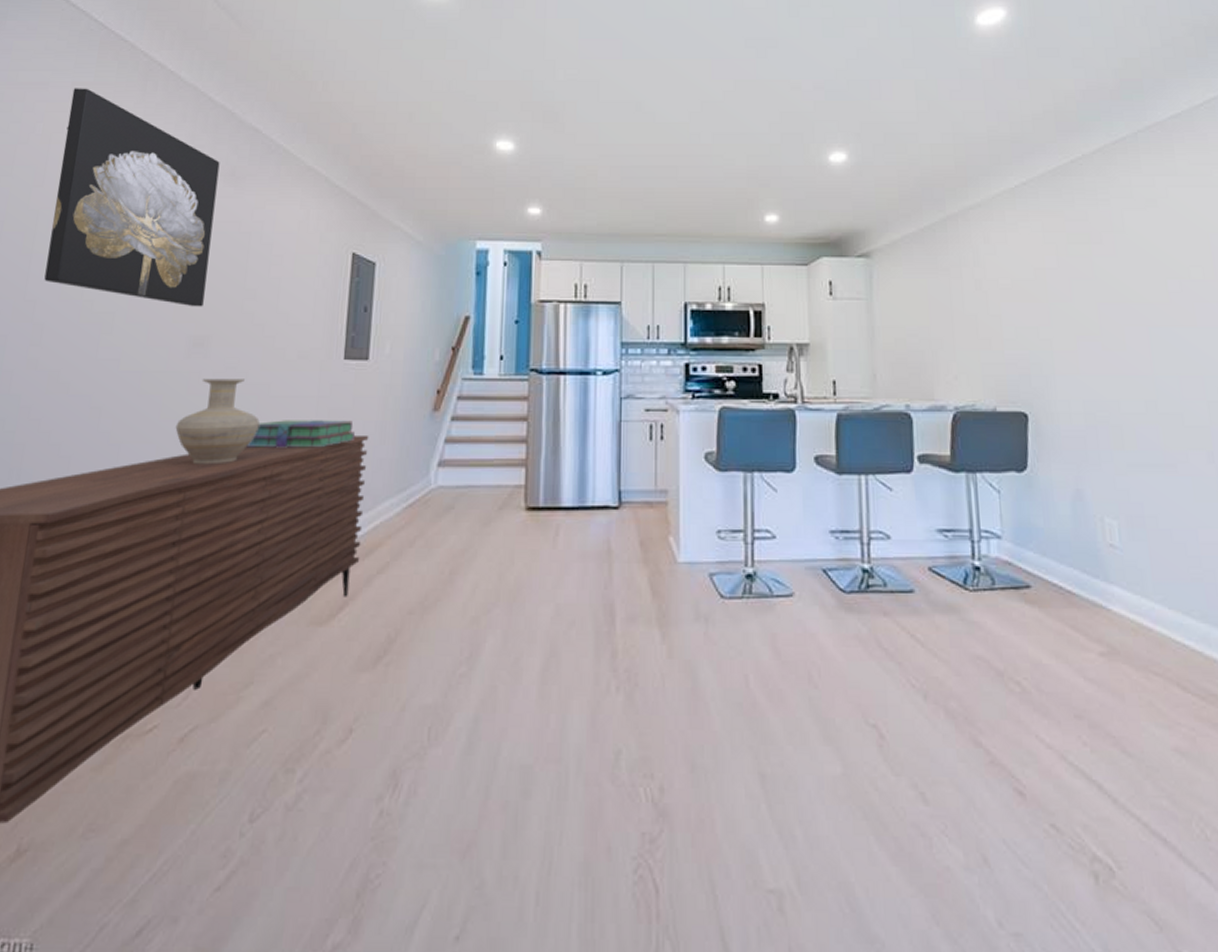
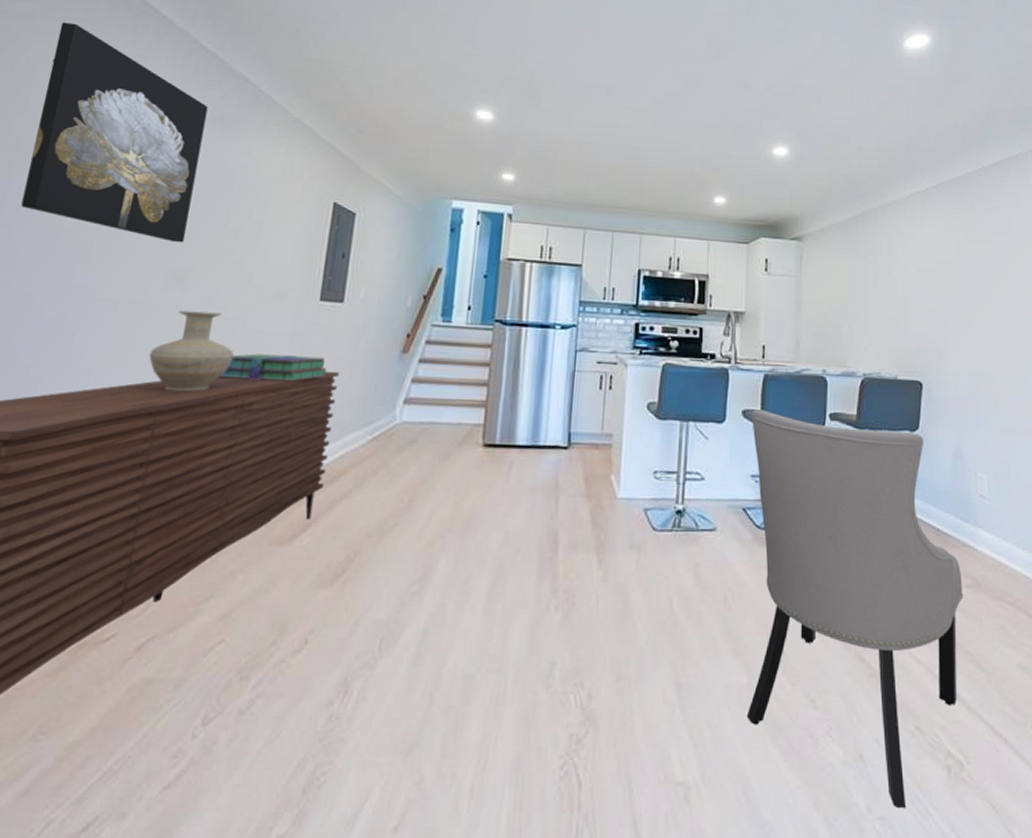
chair: none [825,455,1101,924] -> present [746,409,964,809]

